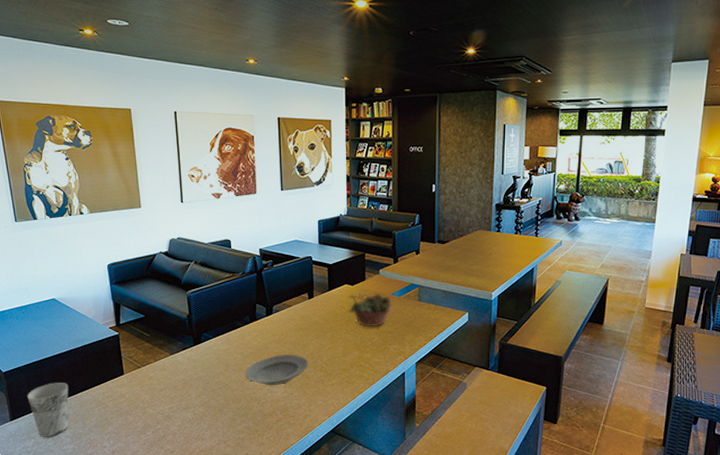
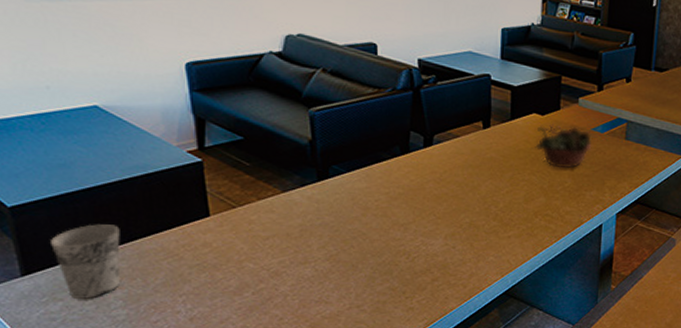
plate: present [245,354,308,385] -> none [391,197,478,236]

